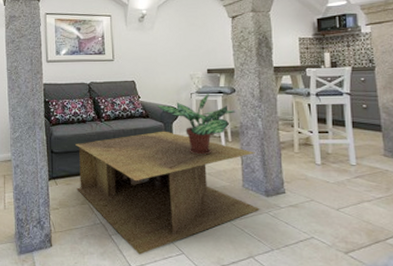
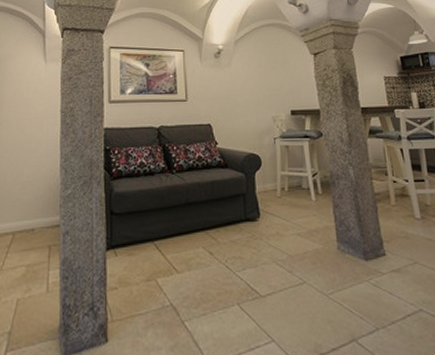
coffee table: present [76,131,260,255] -> none [141,183,359,346]
potted plant: present [157,93,236,155] -> none [236,137,325,211]

